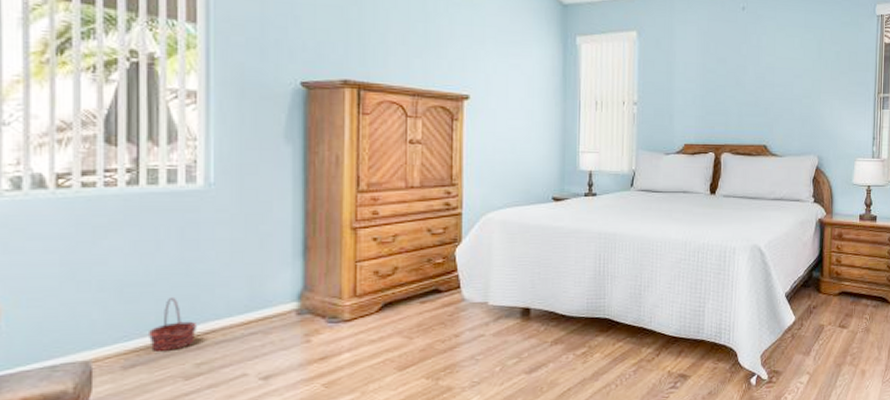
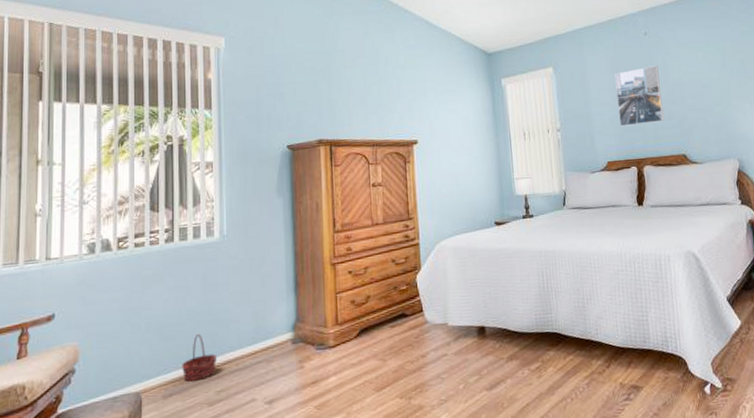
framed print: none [703,45,752,108] -> present [614,65,664,127]

